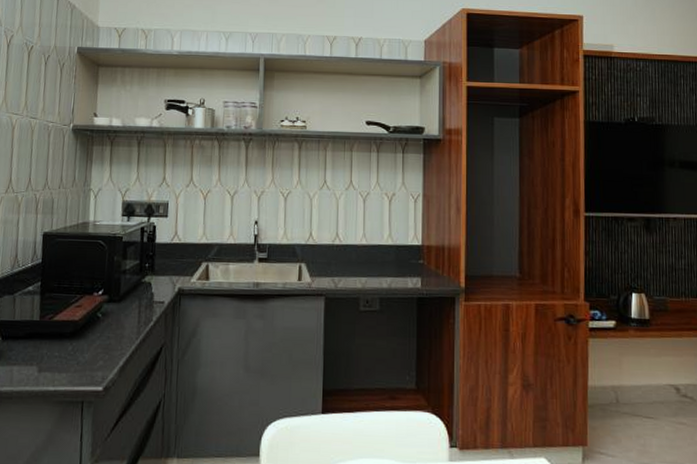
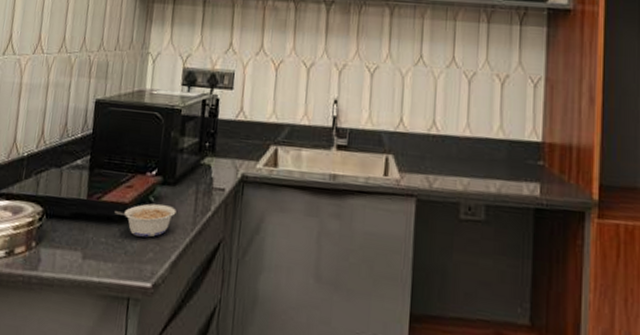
legume: none [66,319,122,348] -> present [114,203,176,238]

